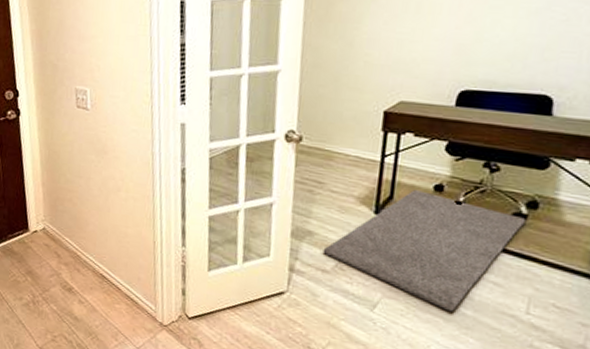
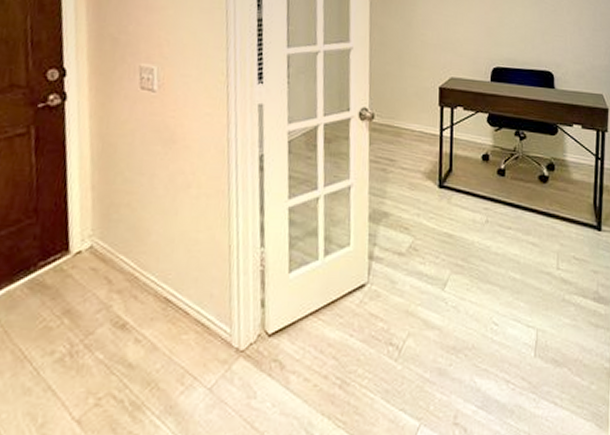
rug: present [323,190,527,312] -> none [398,161,548,278]

